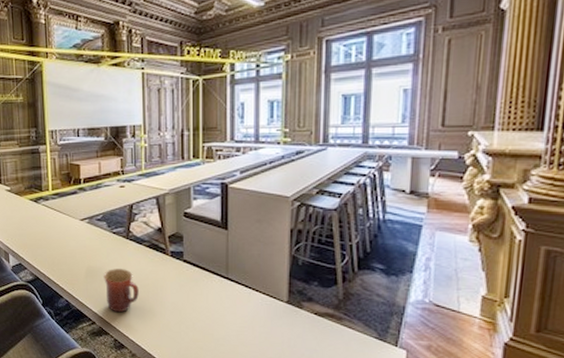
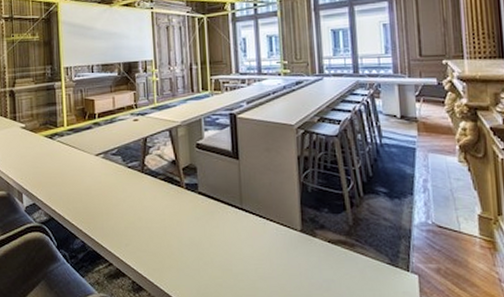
mug: present [104,269,139,313] -> none [120,204,156,251]

